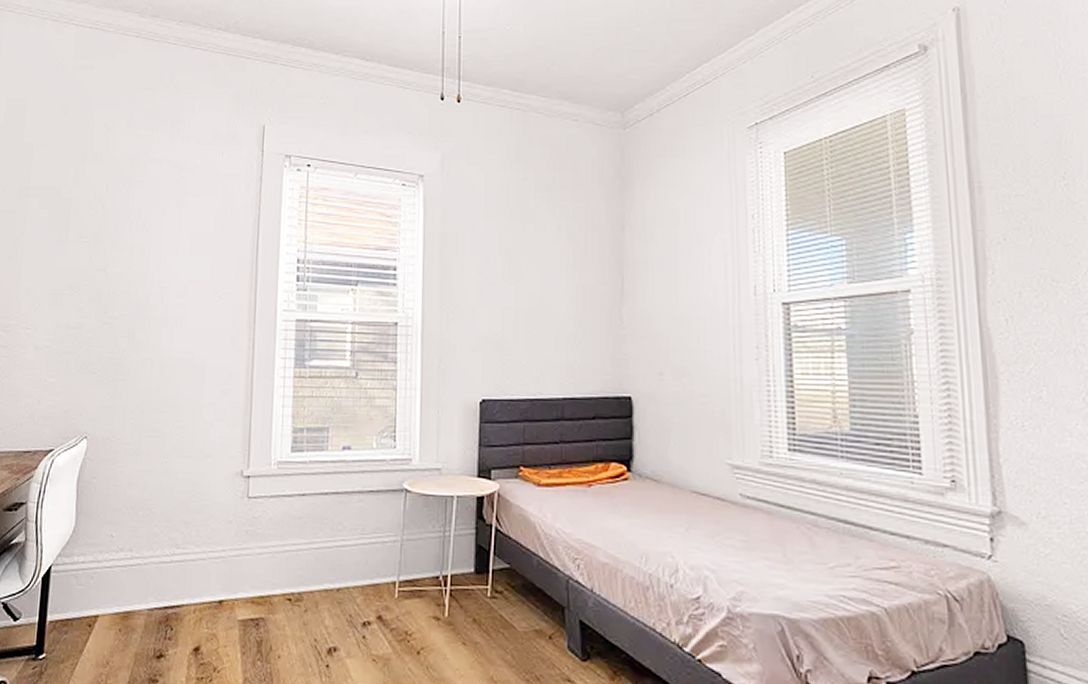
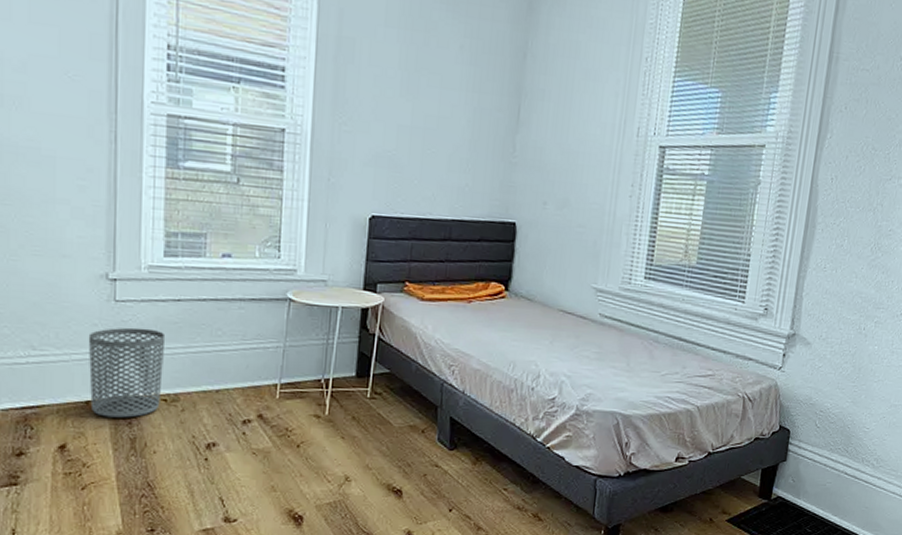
waste bin: none [223,523,290,619] -> present [88,327,164,418]

